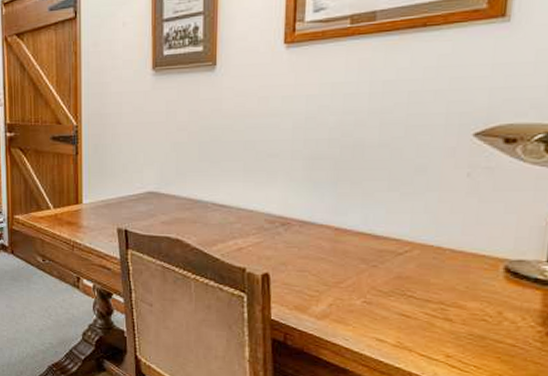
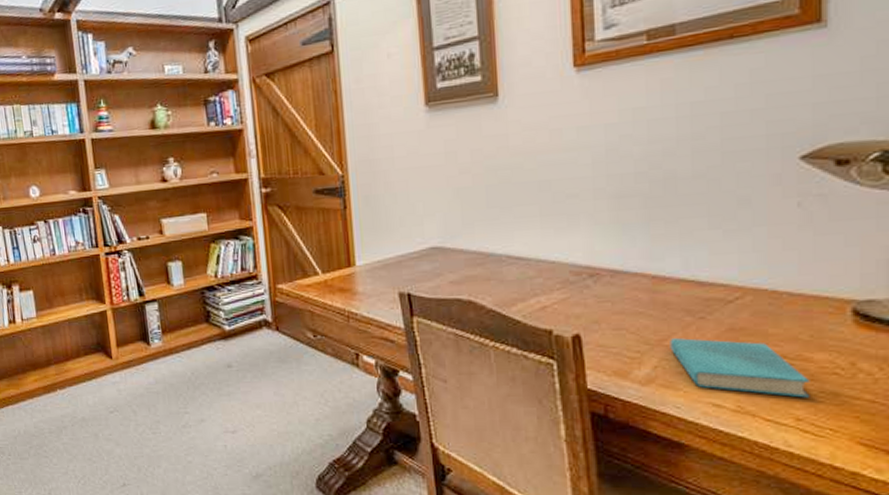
book: none [344,282,462,339] -> present [670,338,810,398]

